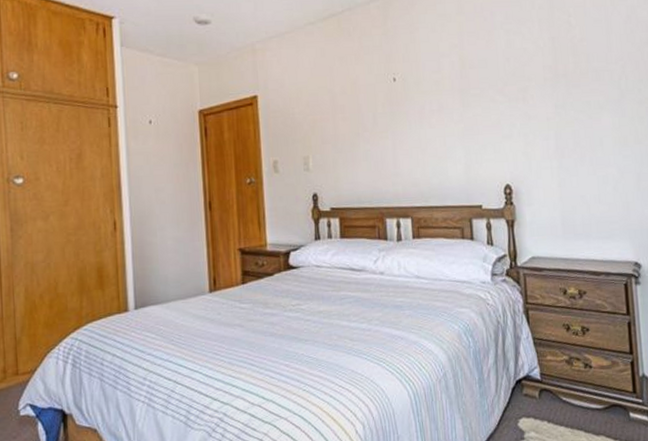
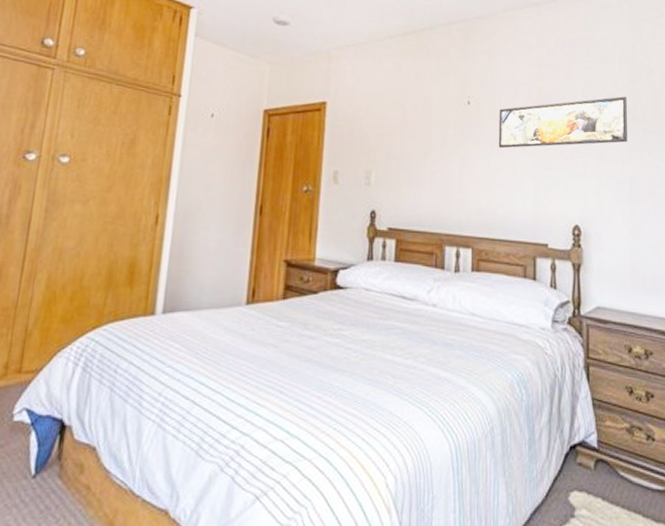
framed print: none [424,55,551,120] -> present [498,96,627,149]

